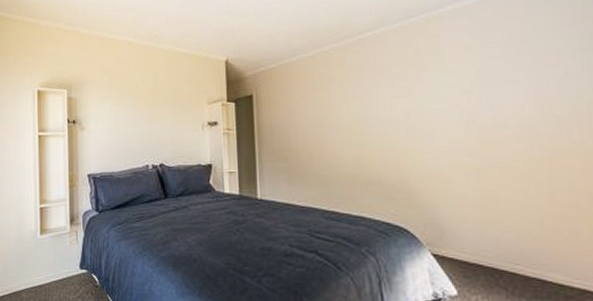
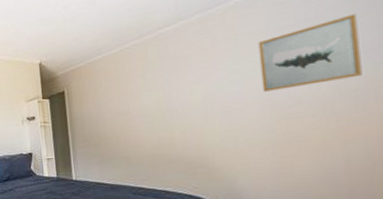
wall art: none [462,35,566,112] -> present [258,13,362,92]

